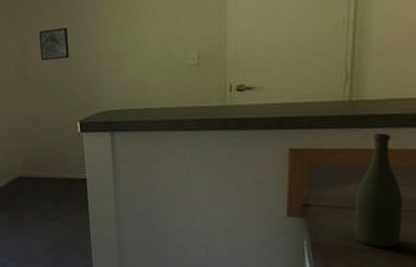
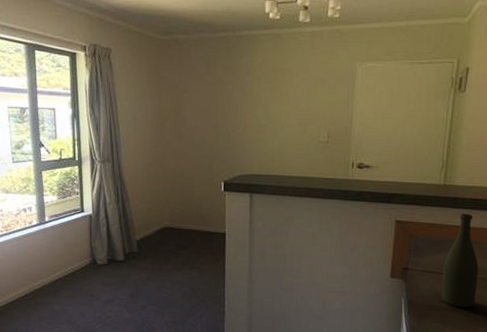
wall art: present [38,27,70,61] -> none [194,97,220,125]

